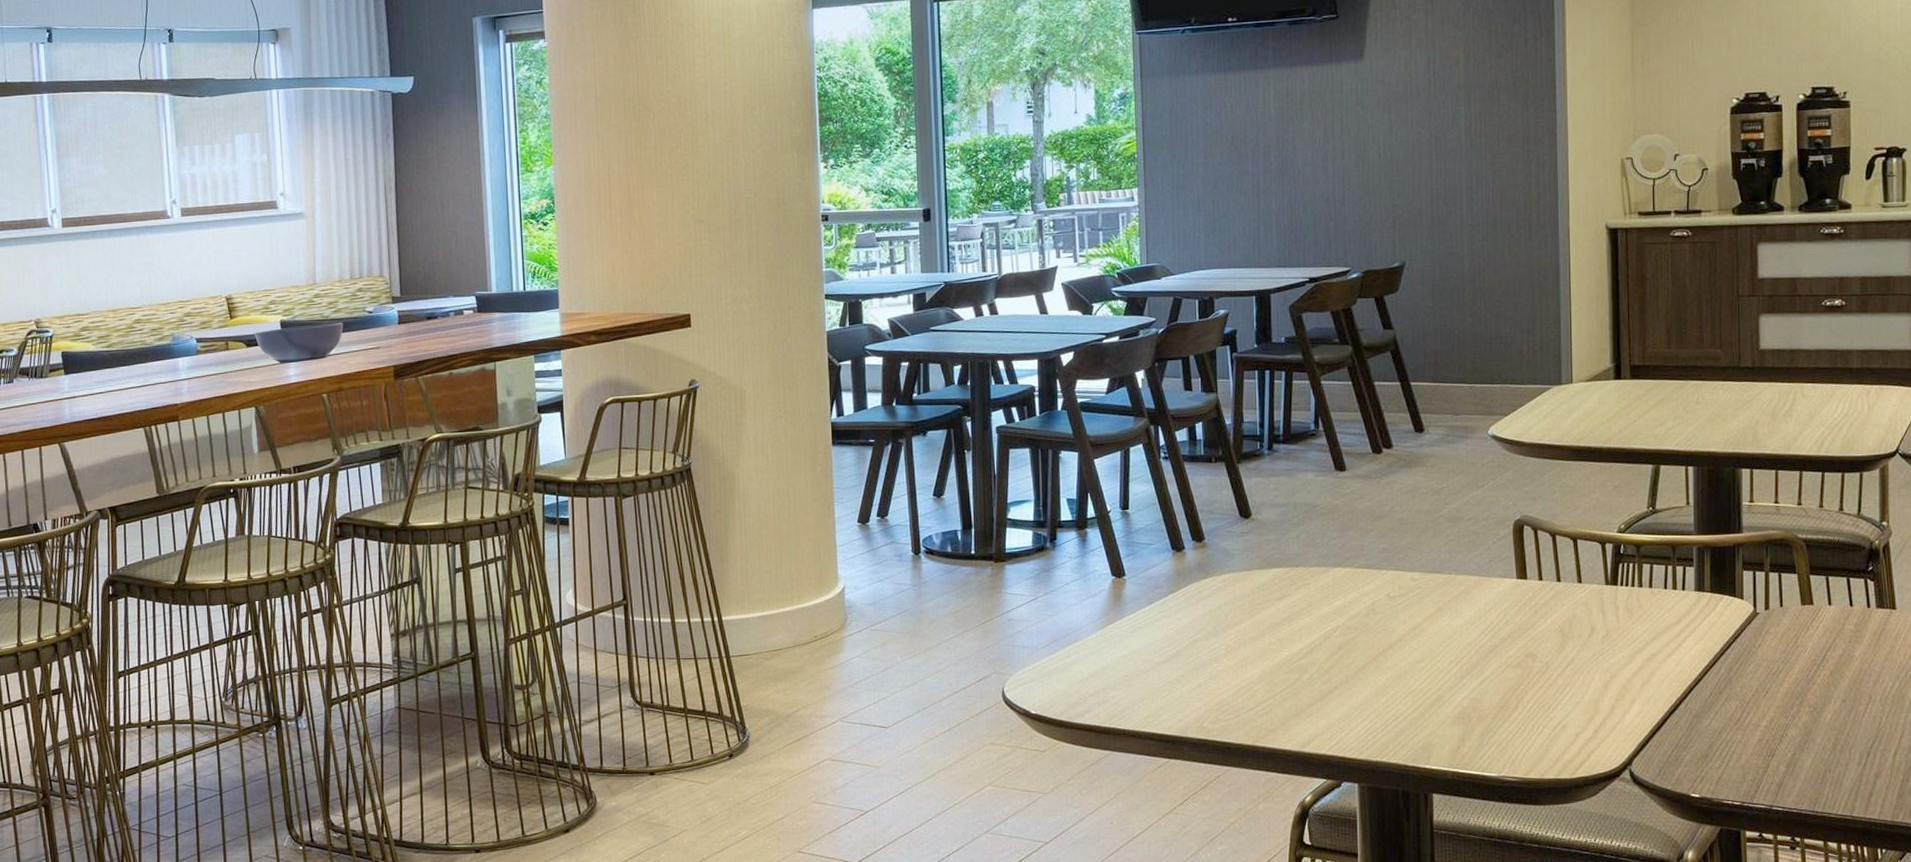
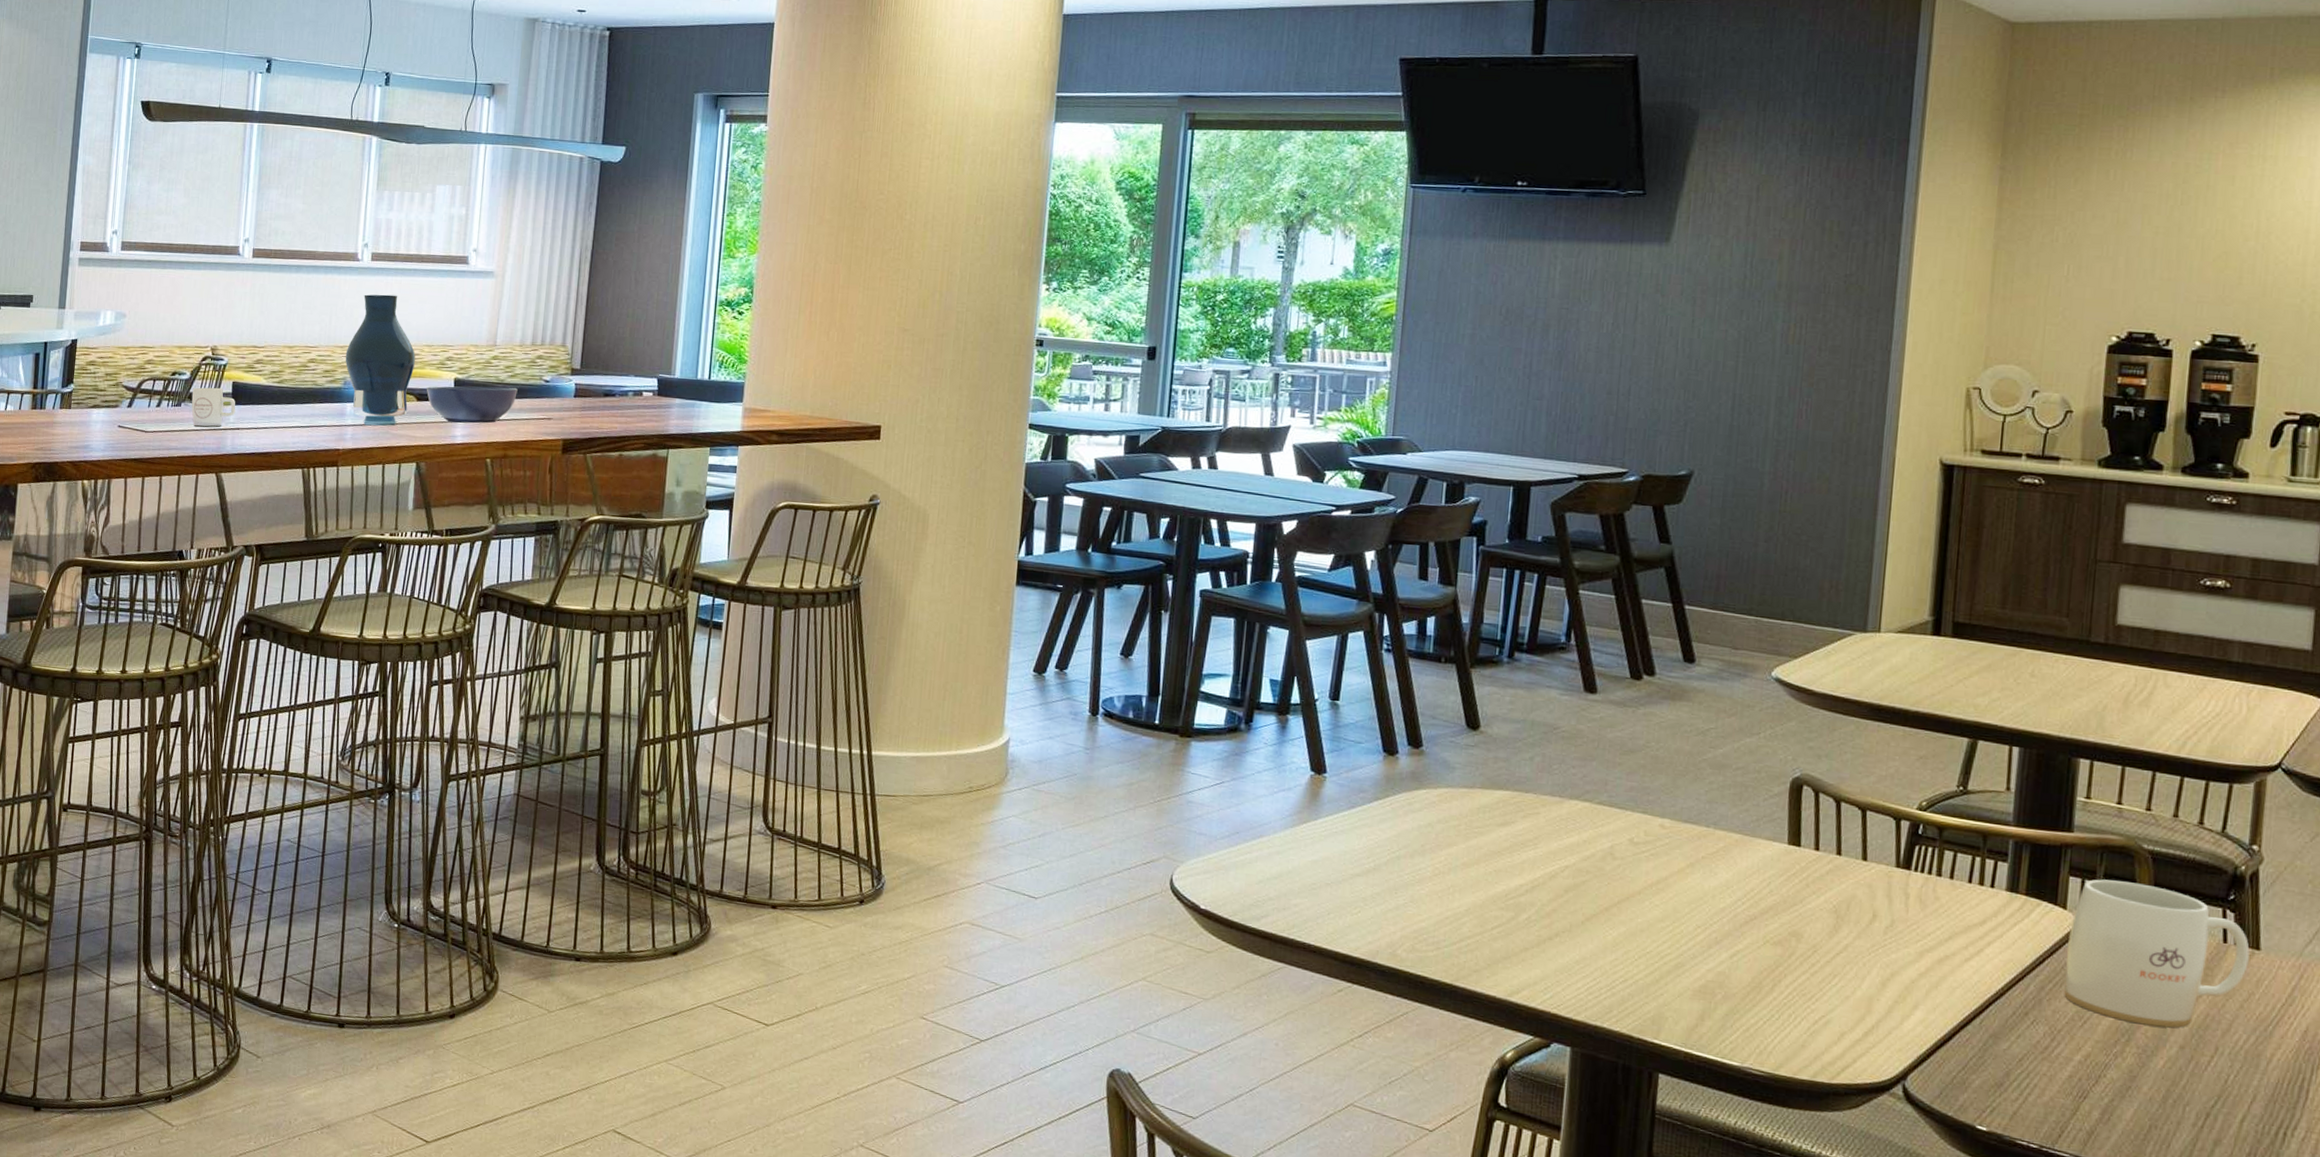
mug: none [22,359,69,401] -> present [191,387,236,428]
vase: none [169,247,240,377] -> present [345,294,416,426]
mug: none [1748,568,1888,687] -> present [2064,879,2250,1028]

